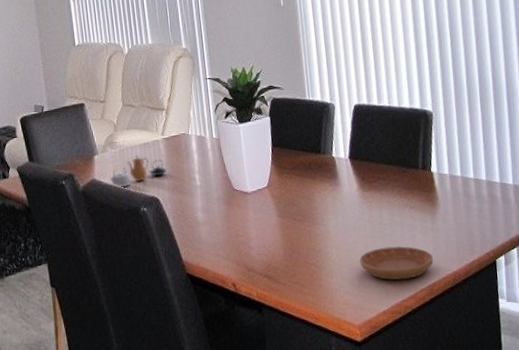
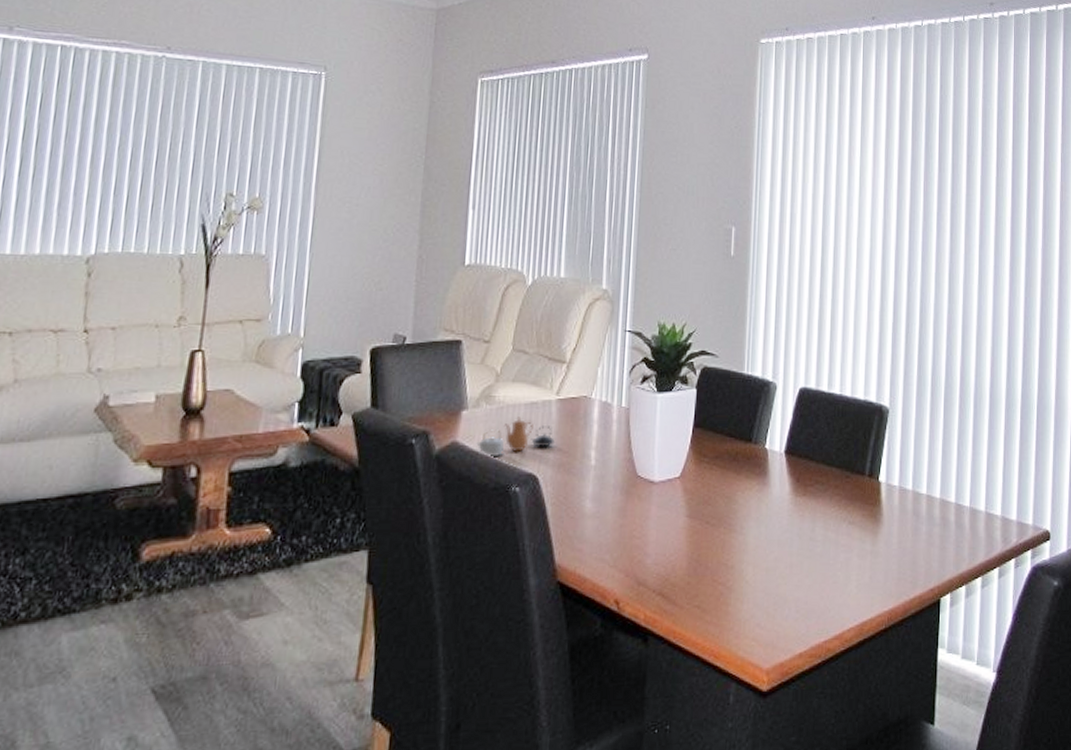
saucer: present [359,246,434,280] -> none [779,570,869,614]

